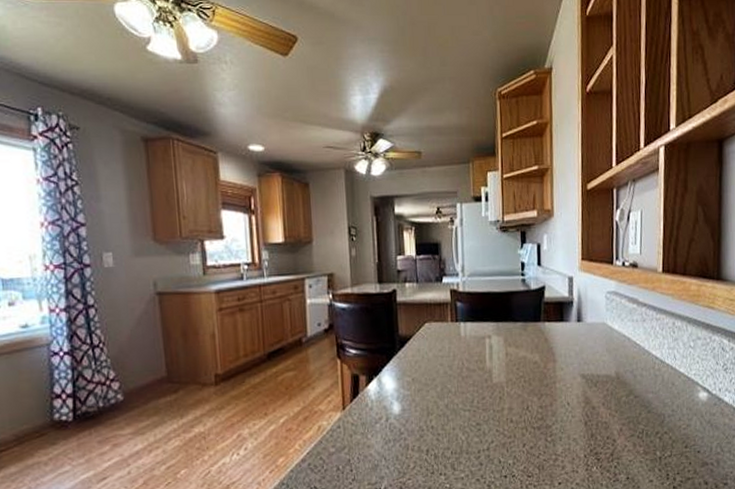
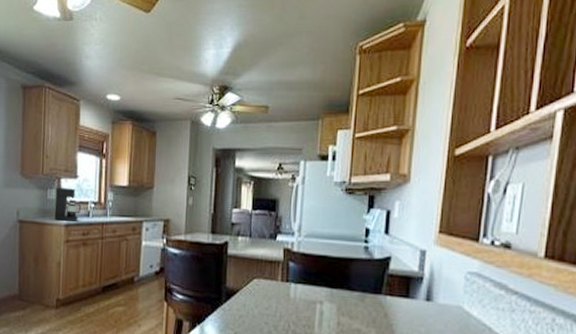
coffee maker: none [199,250,233,288] -> present [54,188,82,221]

